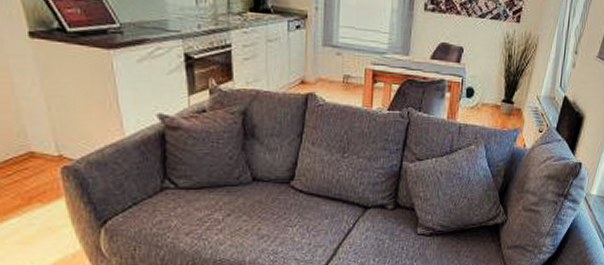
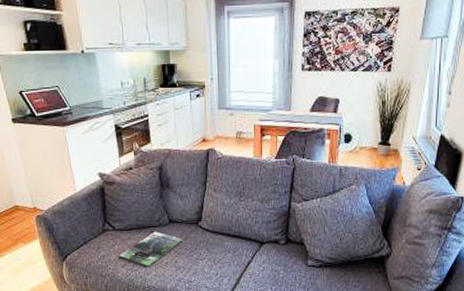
magazine: none [181,191,268,235] -> present [118,231,182,267]

